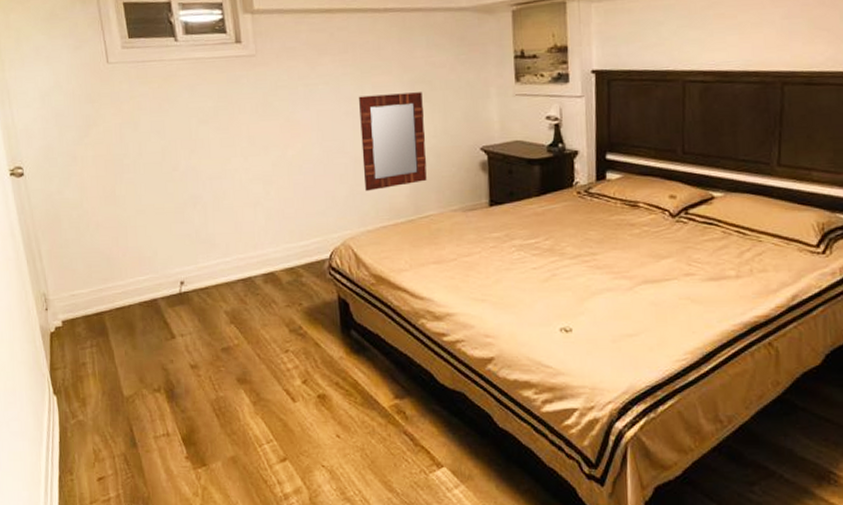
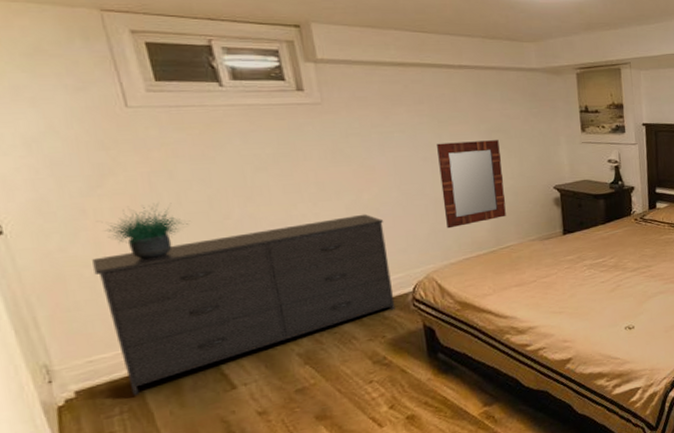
dresser: none [79,171,312,332] -> present [92,214,396,396]
potted plant: none [88,153,146,205] -> present [104,204,188,259]

